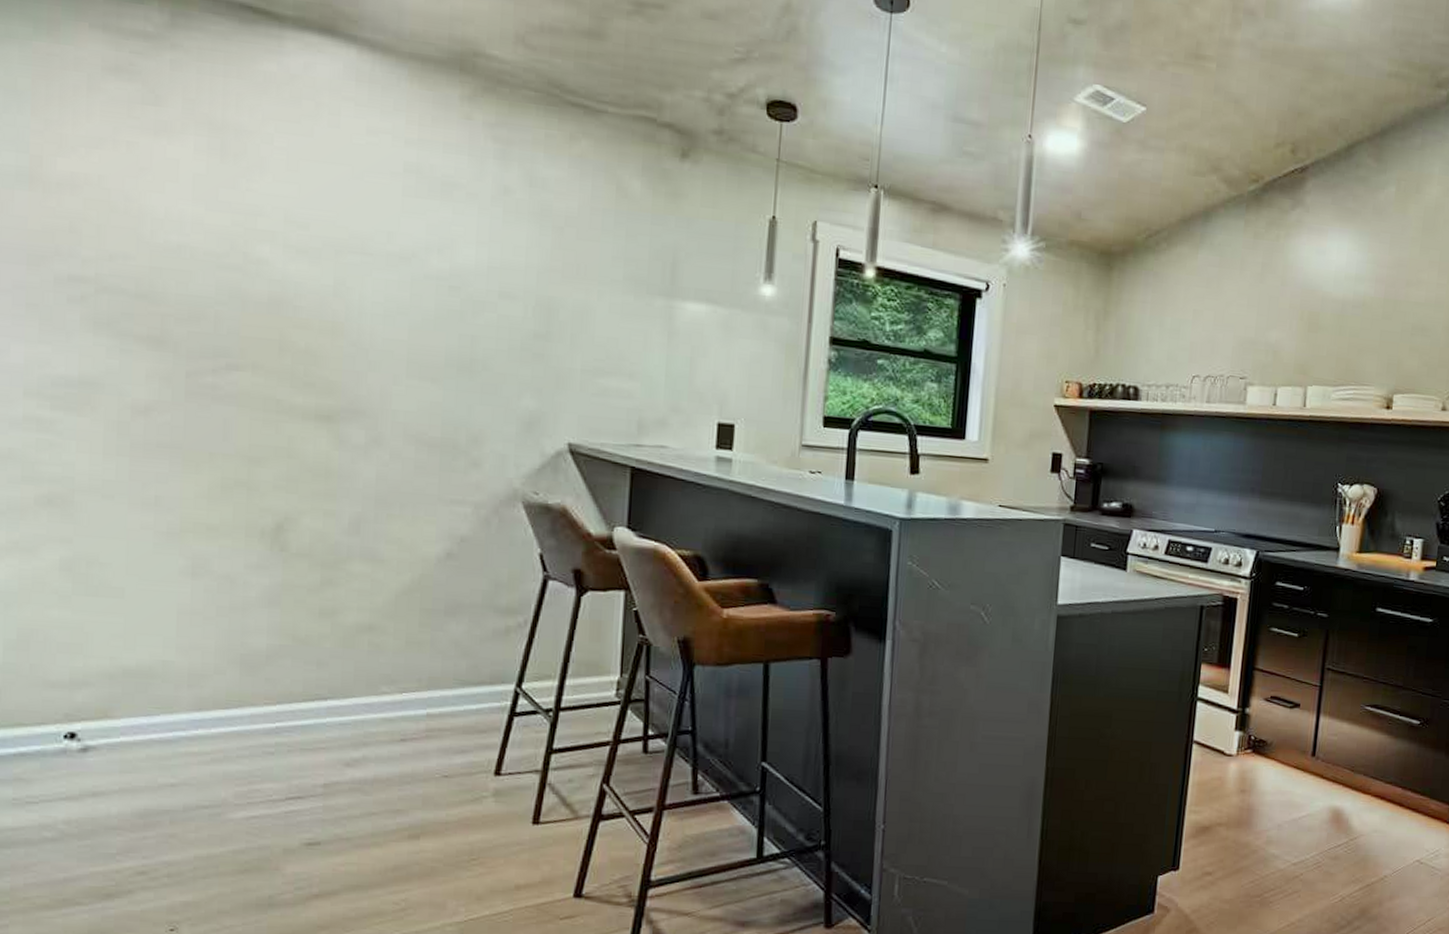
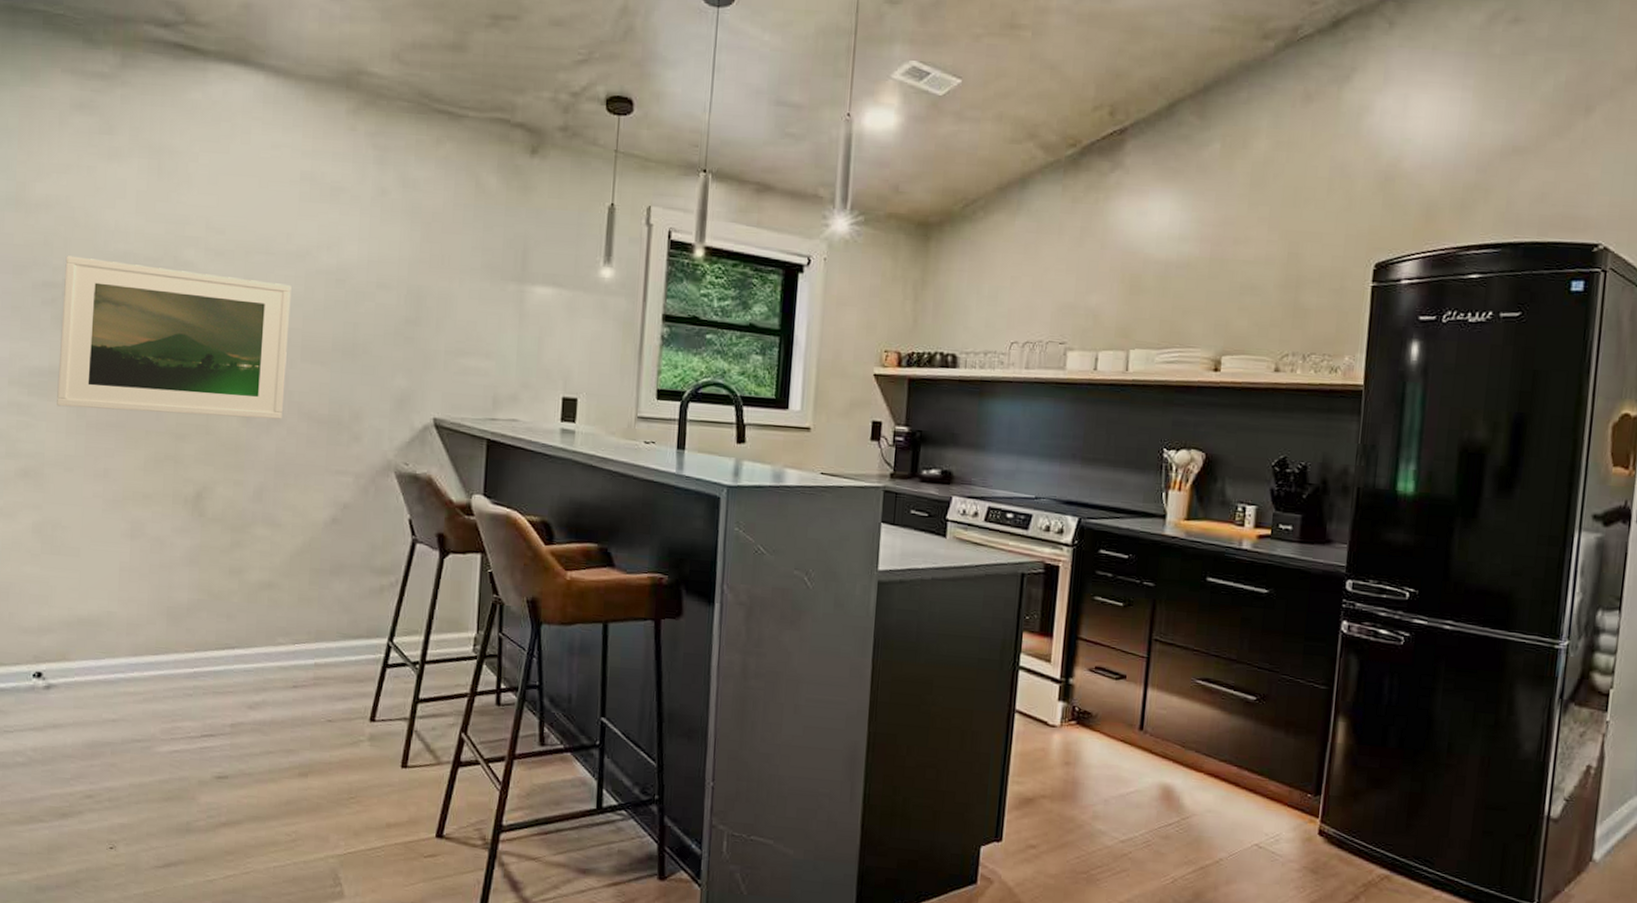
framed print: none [90,246,394,442] -> present [57,255,292,419]

